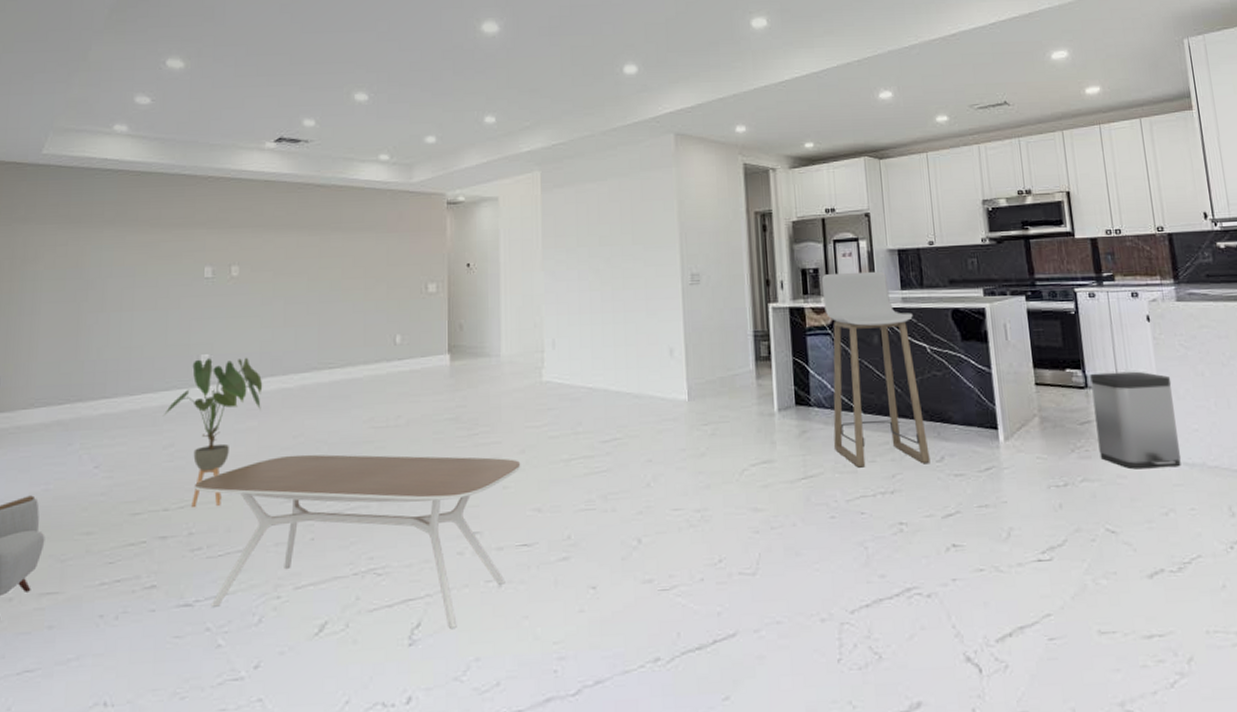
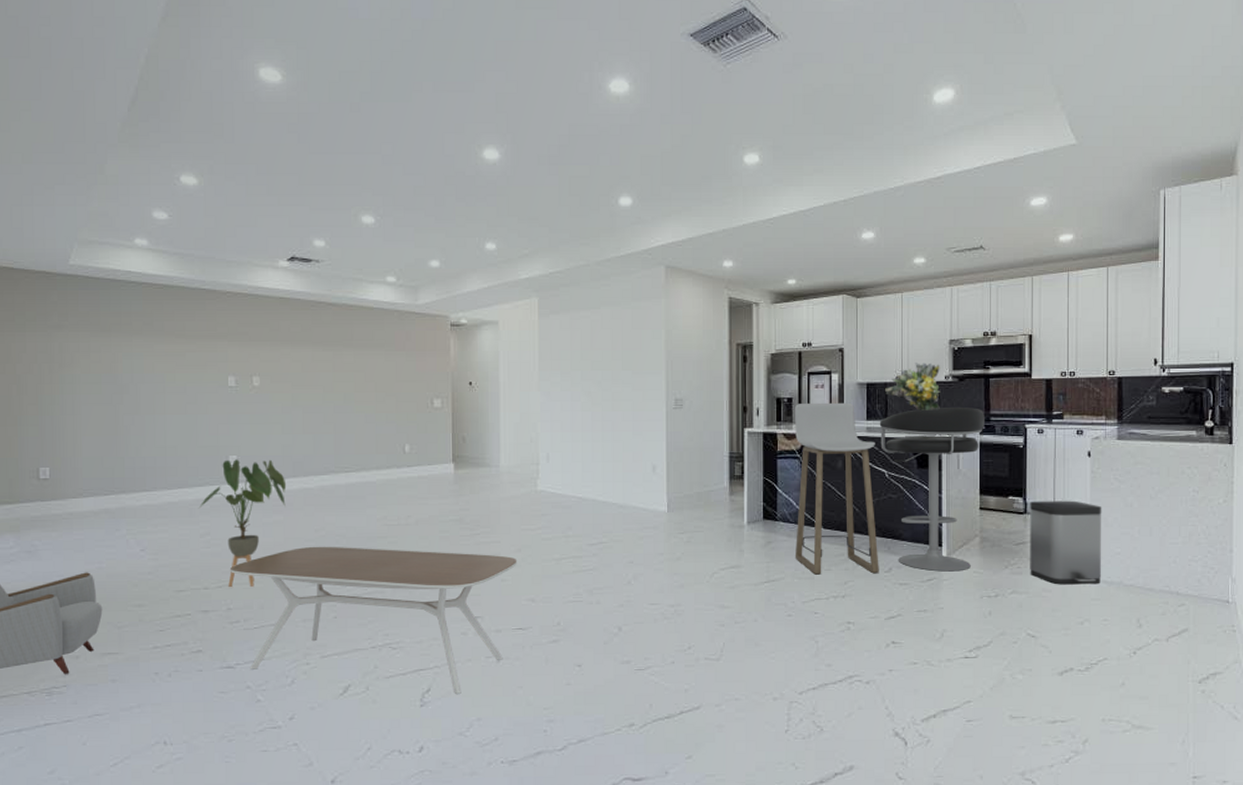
bar stool: none [915,272,1033,459] -> present [879,408,985,572]
bouquet: none [918,225,980,277] -> present [885,363,940,410]

